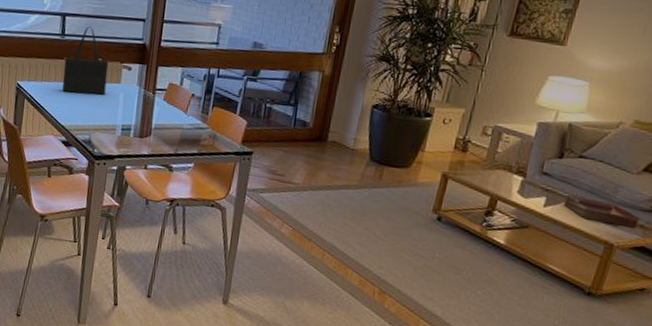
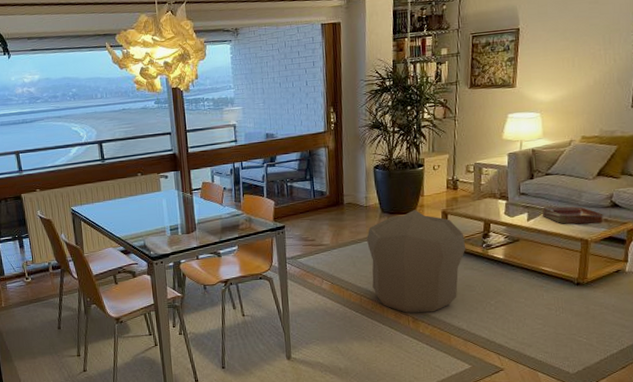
tote bag: present [62,26,109,95] -> none [107,148,150,209]
pouf: none [340,164,463,288] -> present [367,209,466,313]

